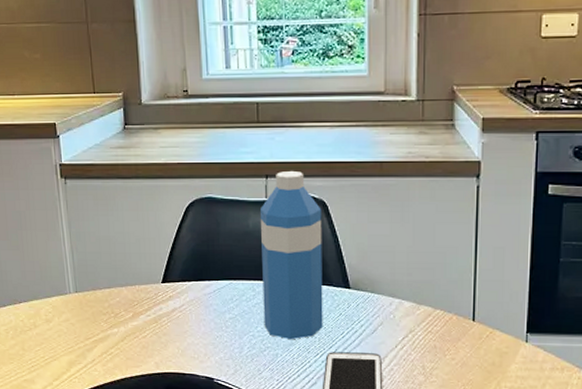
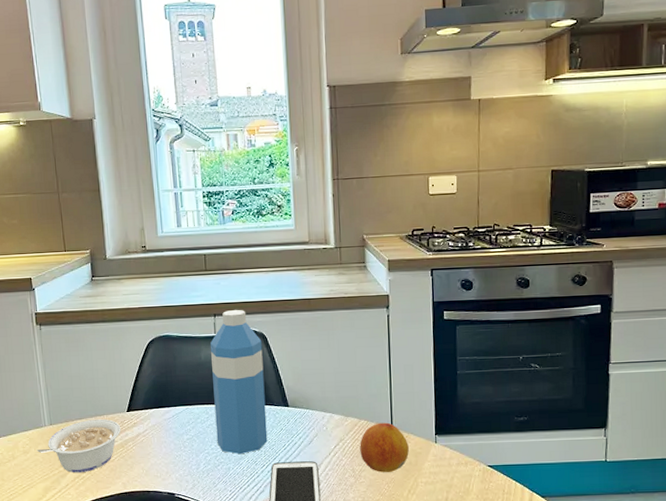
legume: none [60,289,155,348] -> present [36,419,121,473]
fruit: none [433,314,493,372] -> present [360,422,409,472]

